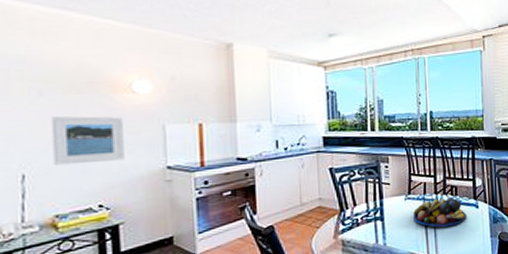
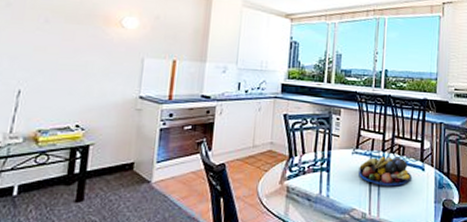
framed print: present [51,116,125,166] -> none [45,42,111,87]

